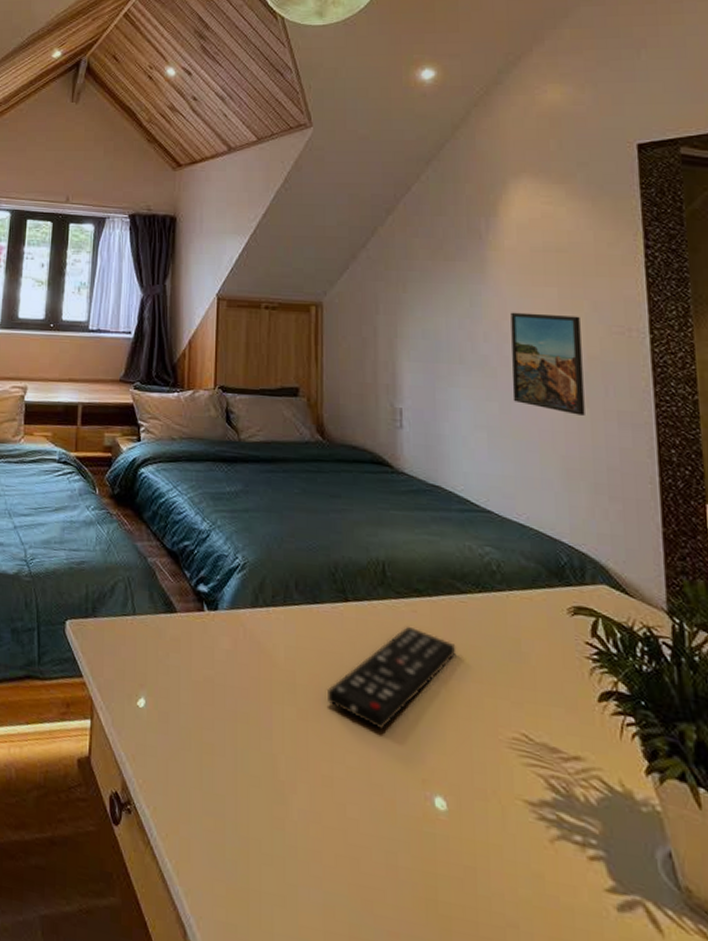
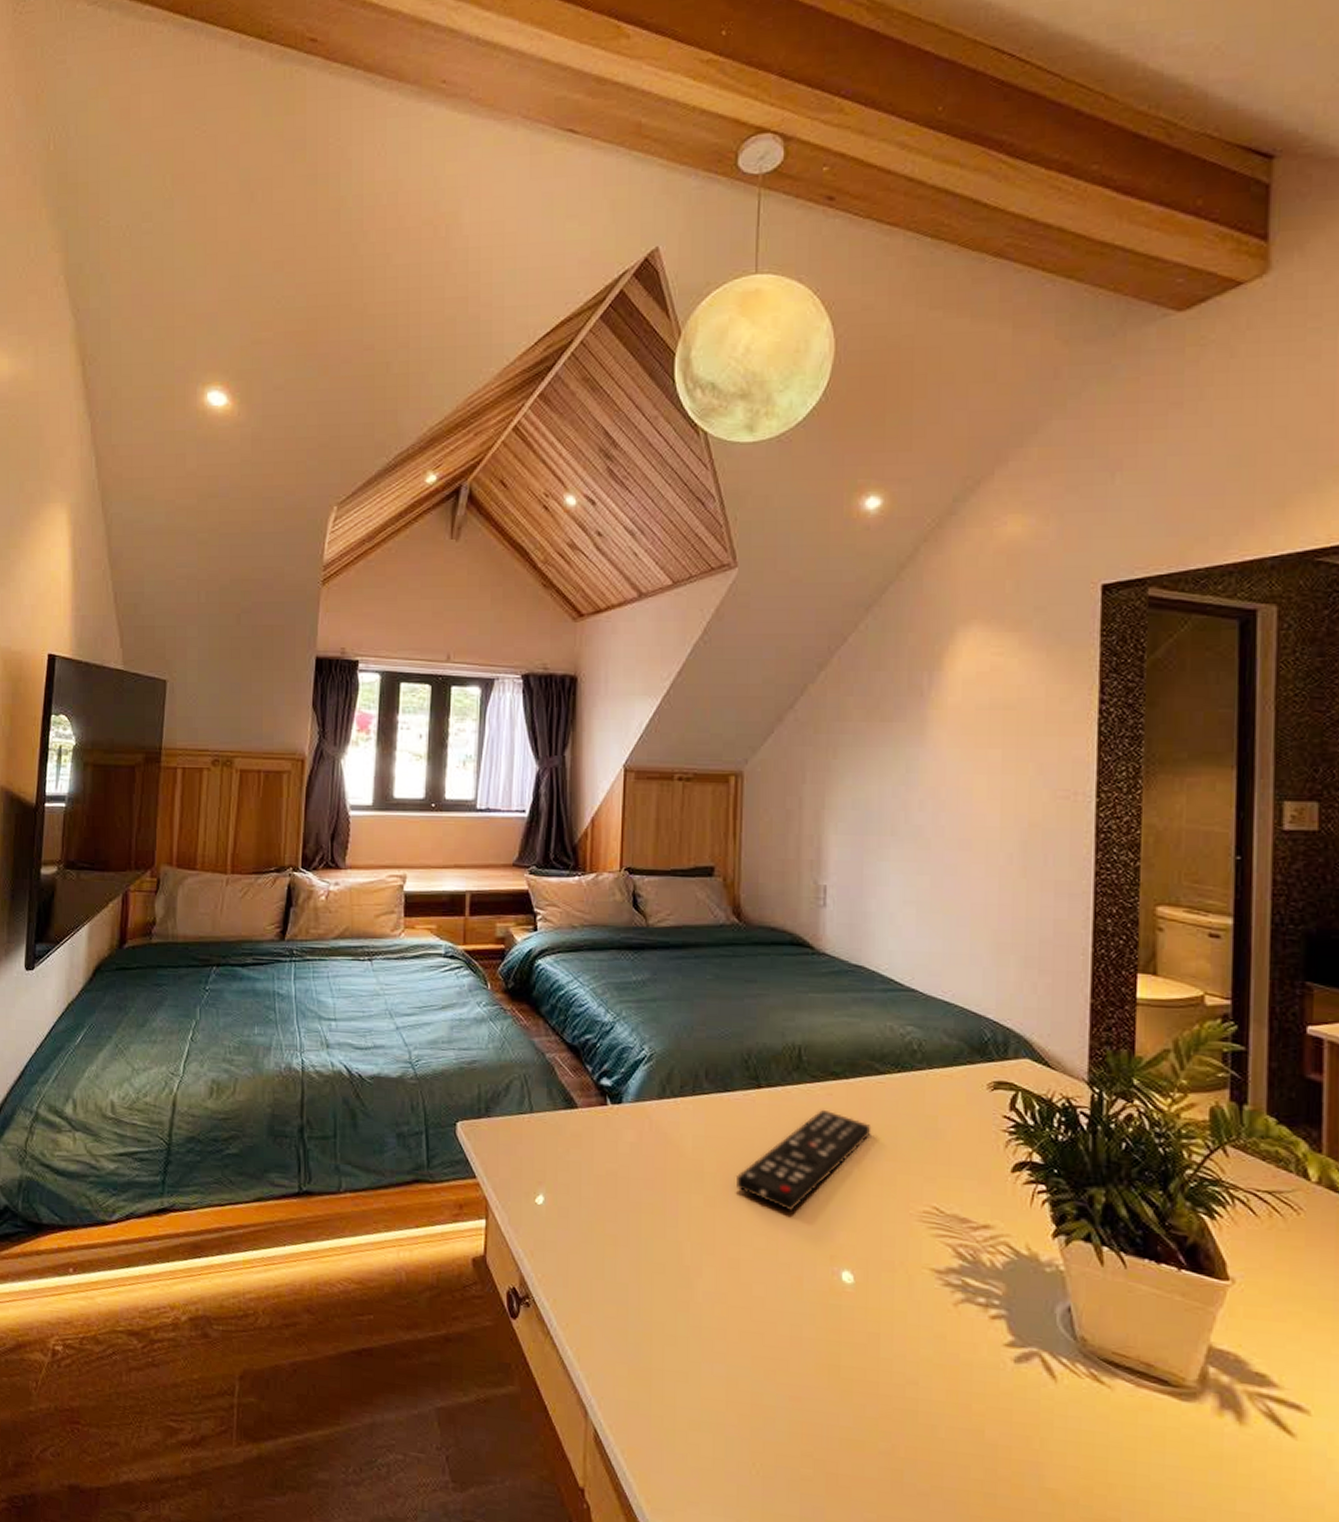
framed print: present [510,312,585,416] -> none [946,777,1024,887]

